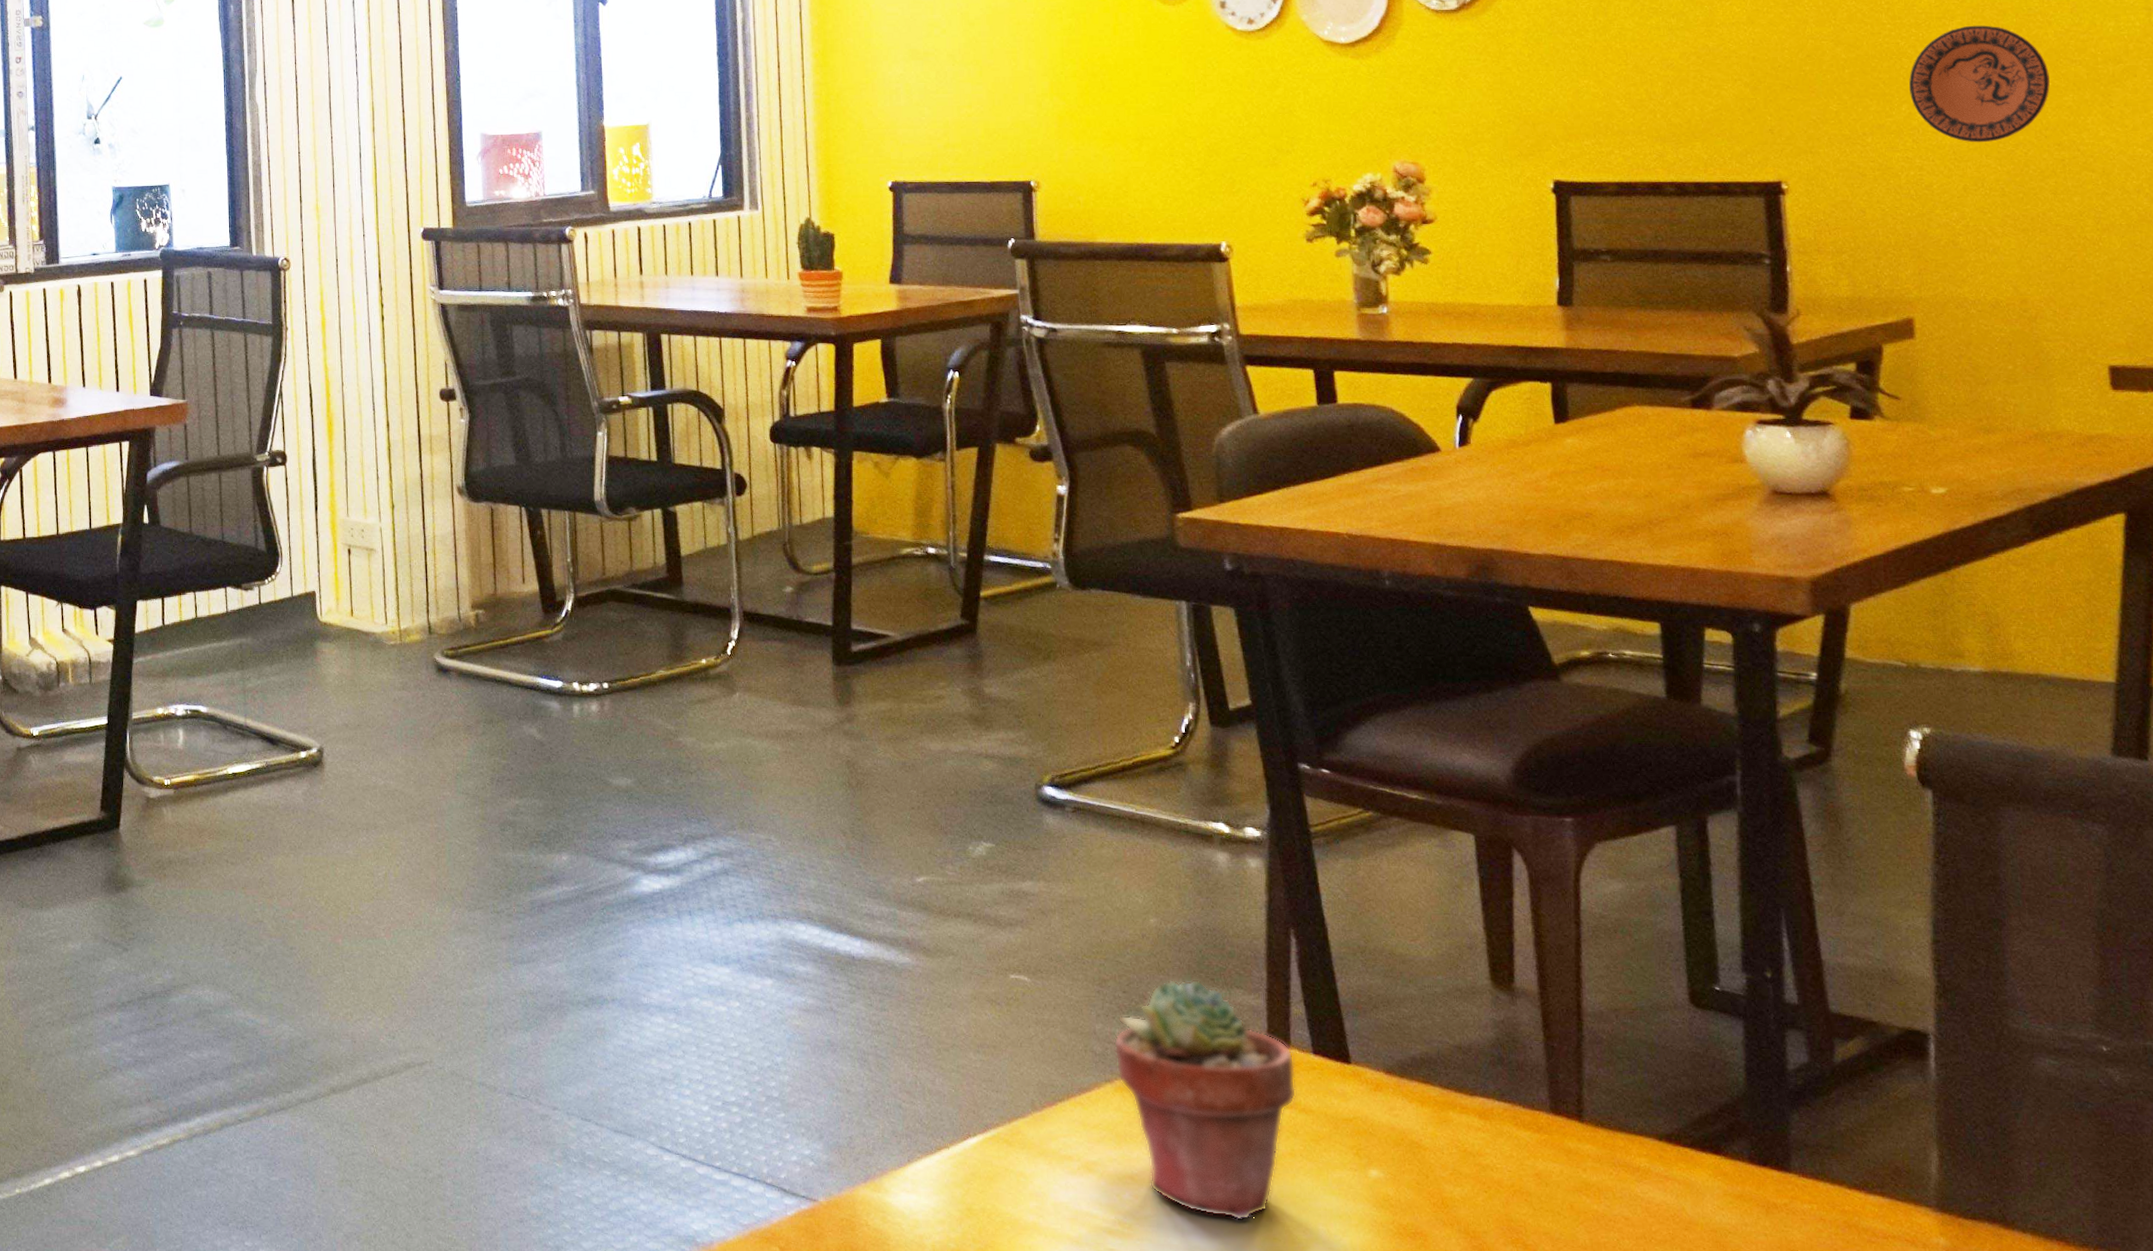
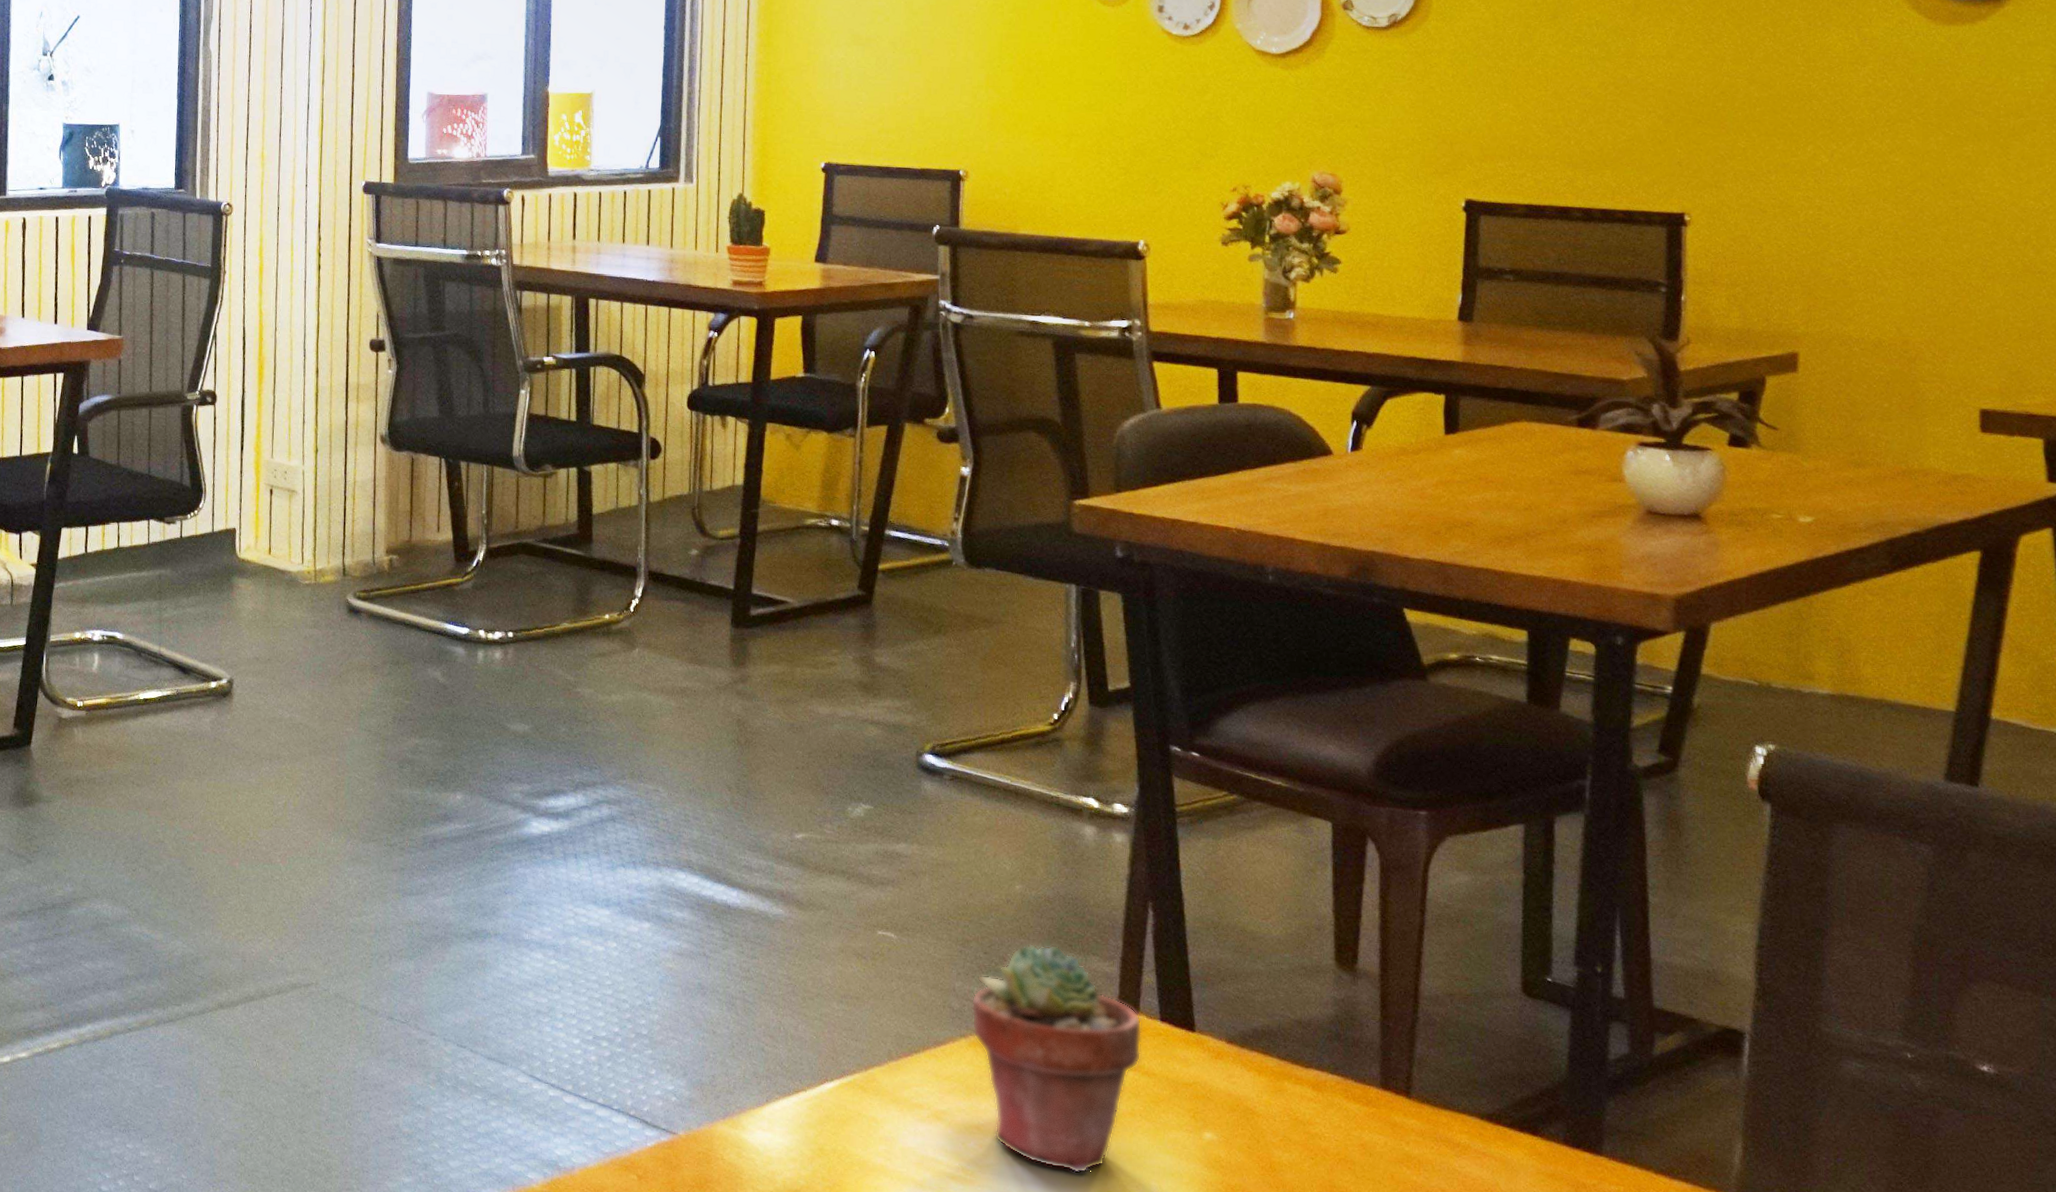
decorative plate: present [1909,25,2050,143] -> none [1816,72,1952,187]

